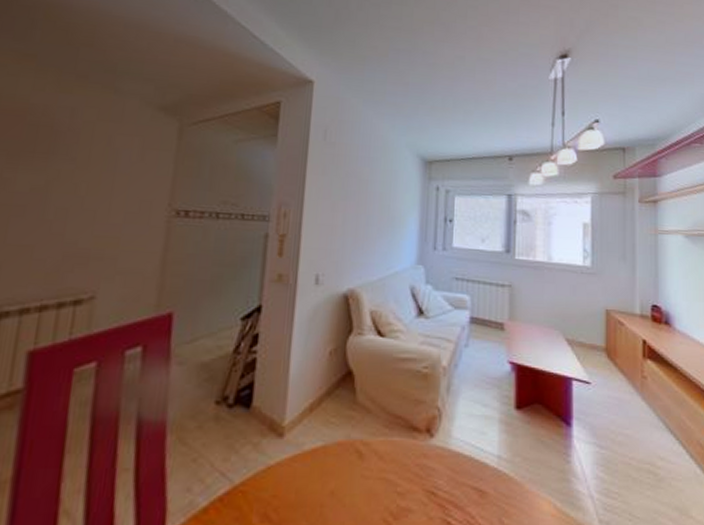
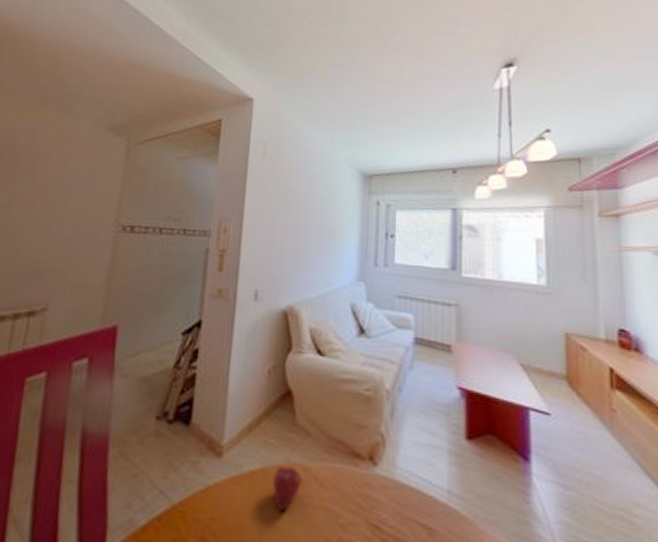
fruit: none [333,443,362,484] -> present [272,467,302,510]

